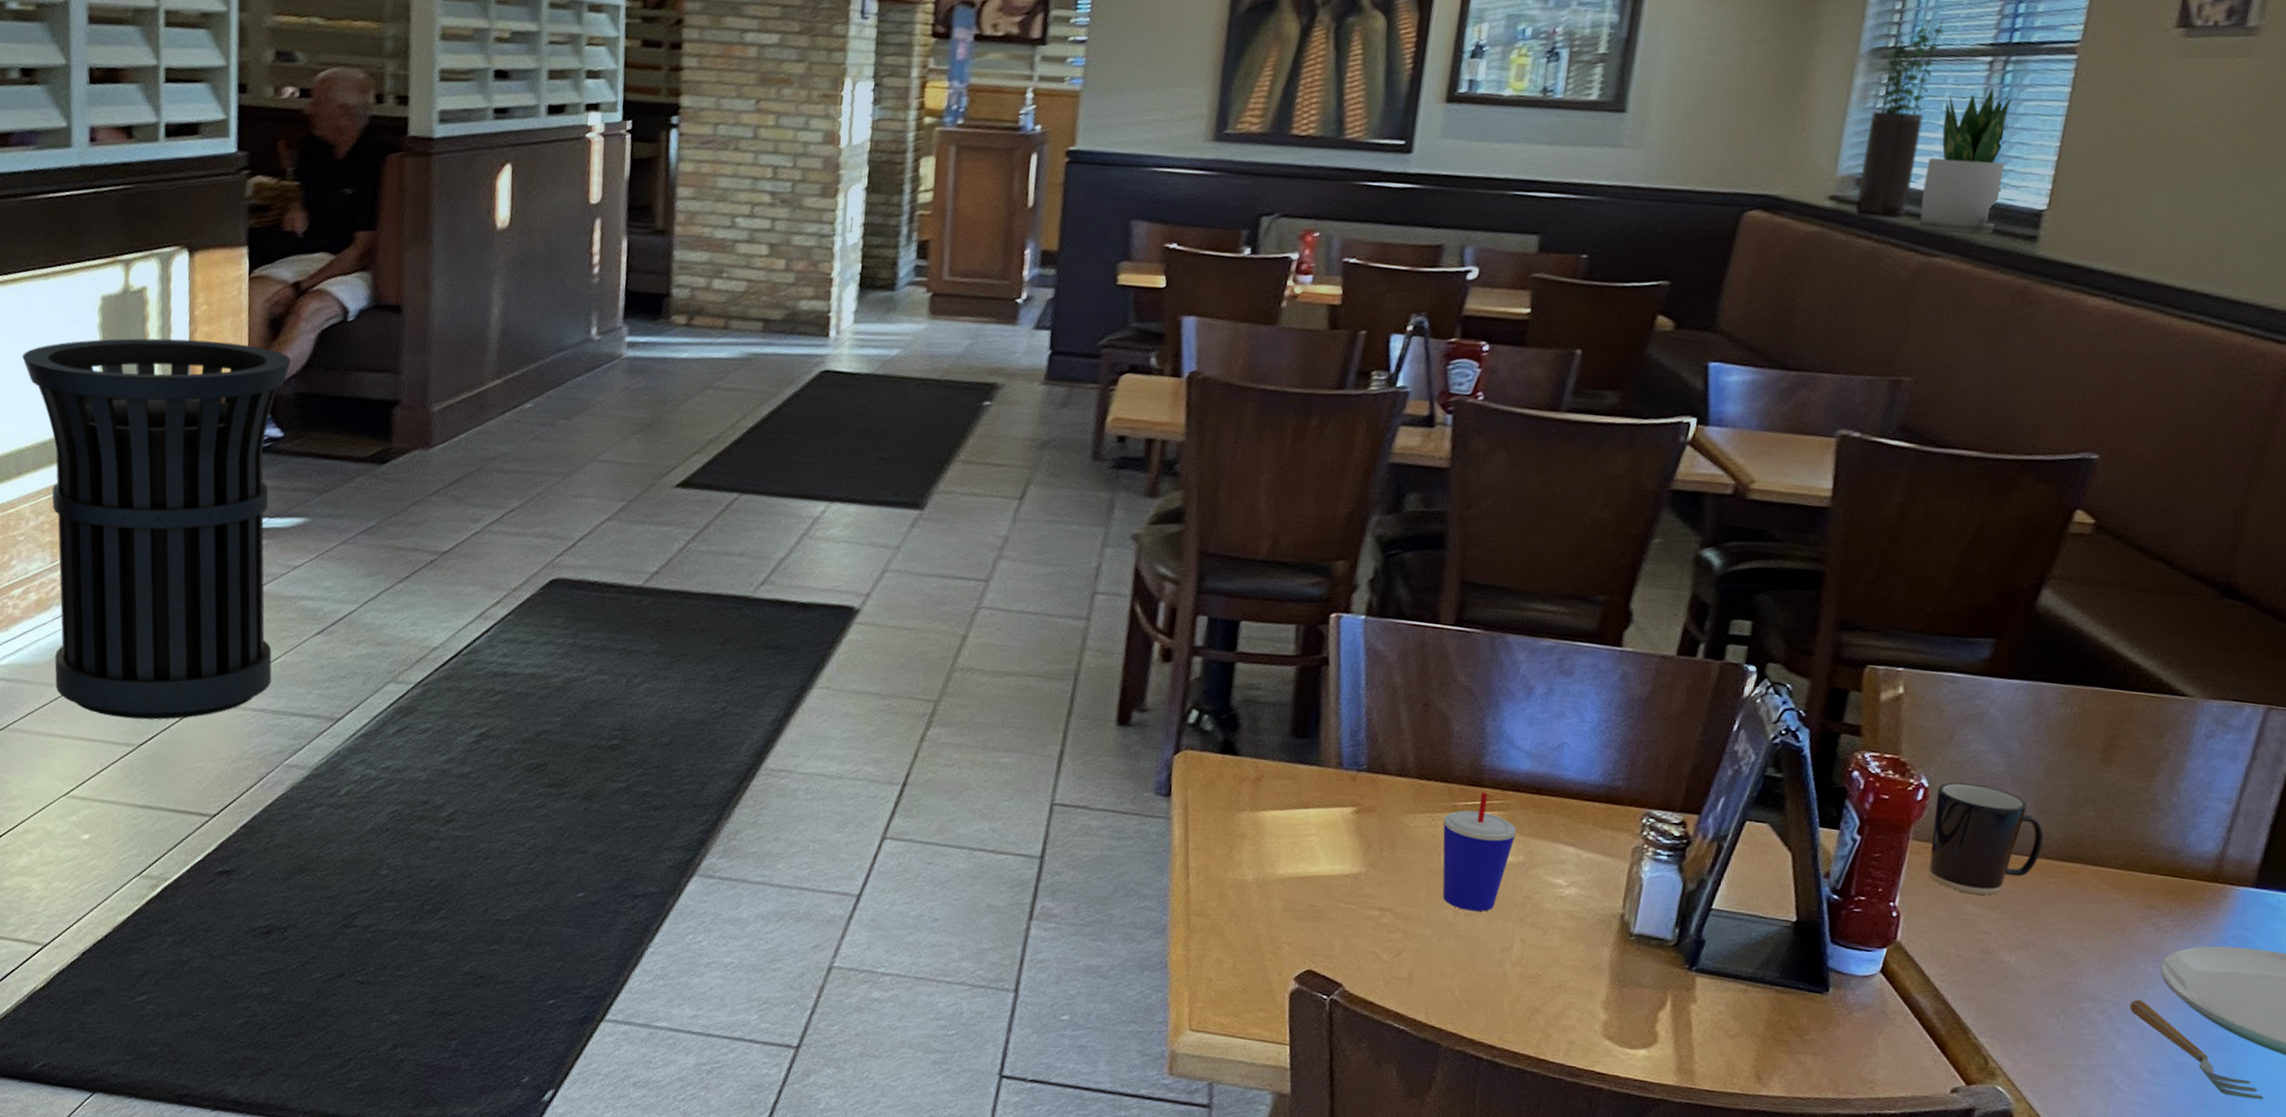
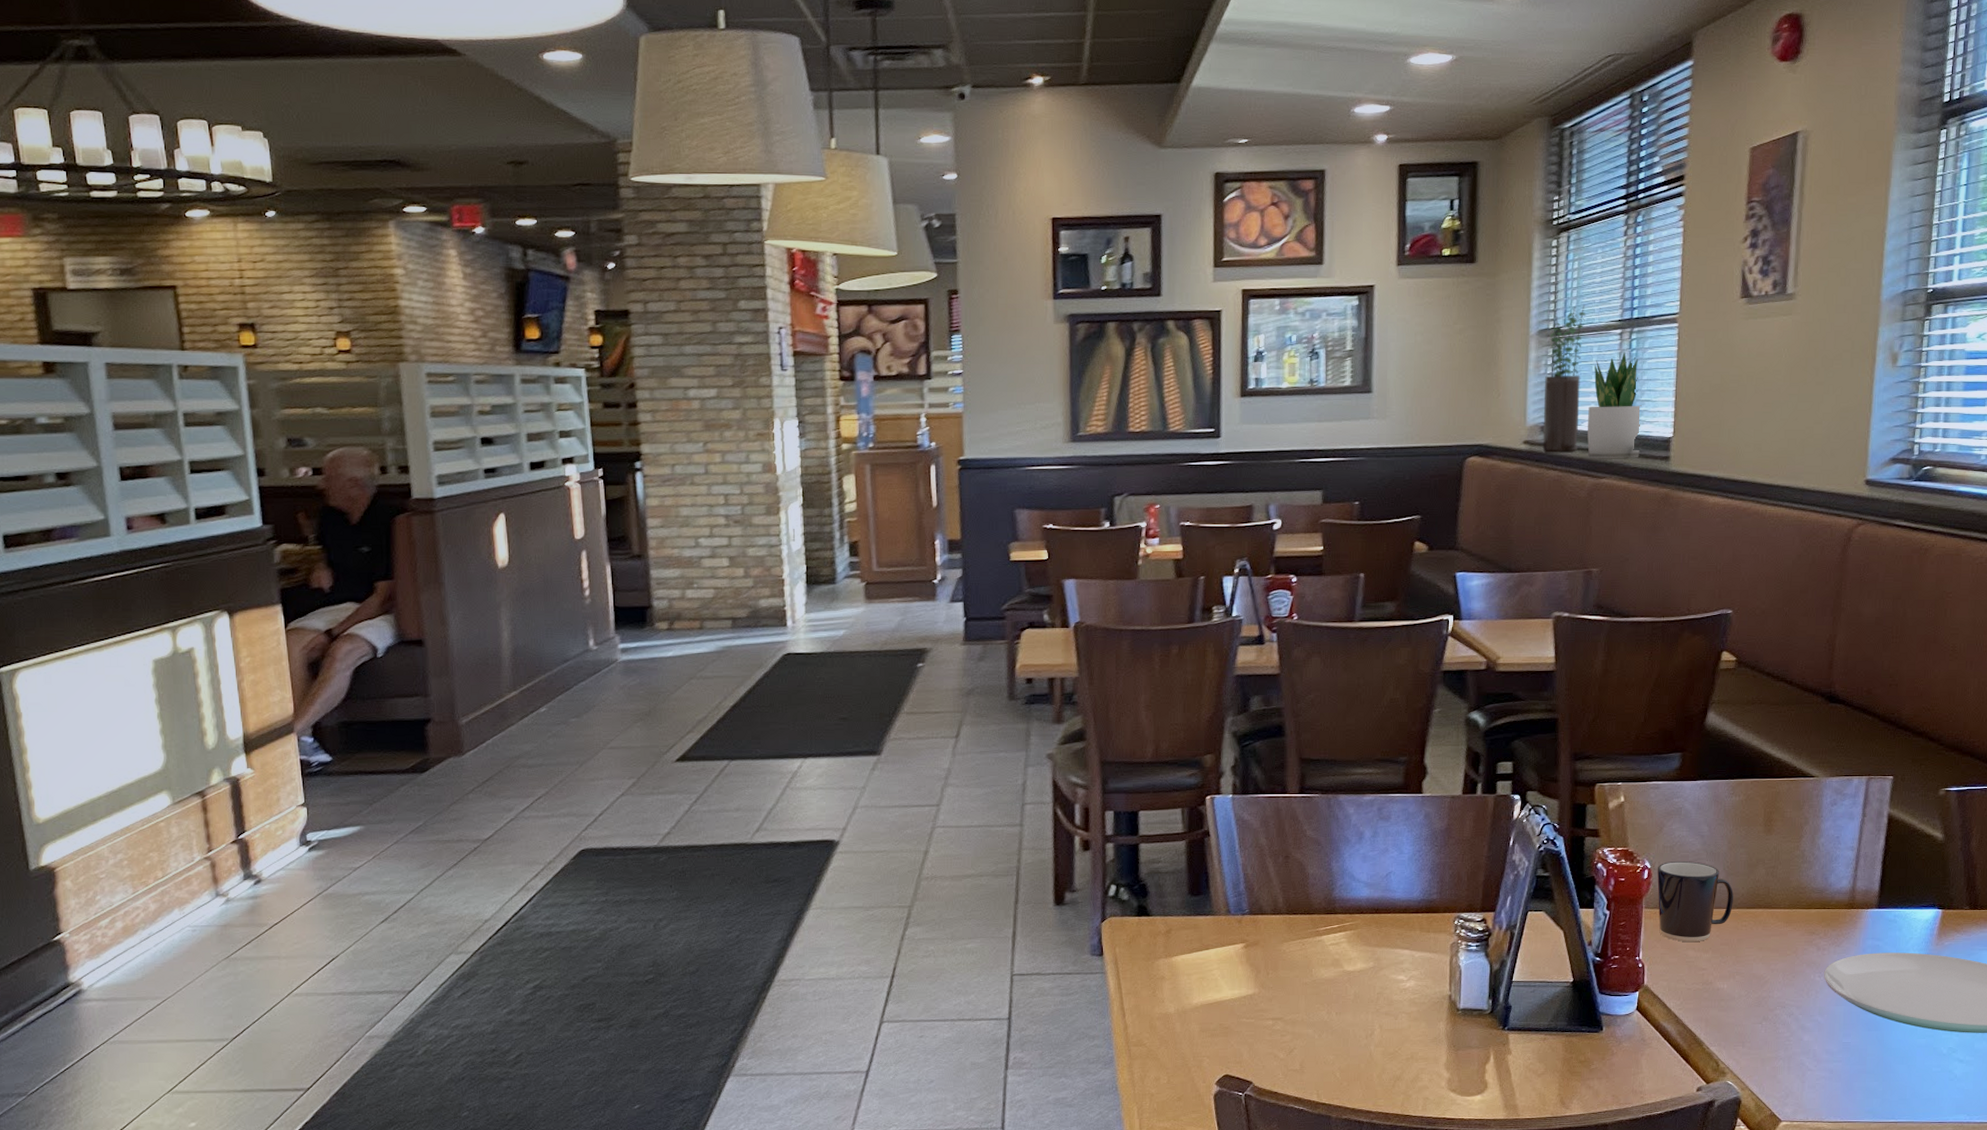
trash can: present [22,338,291,720] -> none [86,687,346,1018]
beverage cup: present [1442,792,1517,912] -> none [1311,917,1366,1010]
fork: present [2129,1000,2264,1100] -> none [1808,1002,1905,1062]

